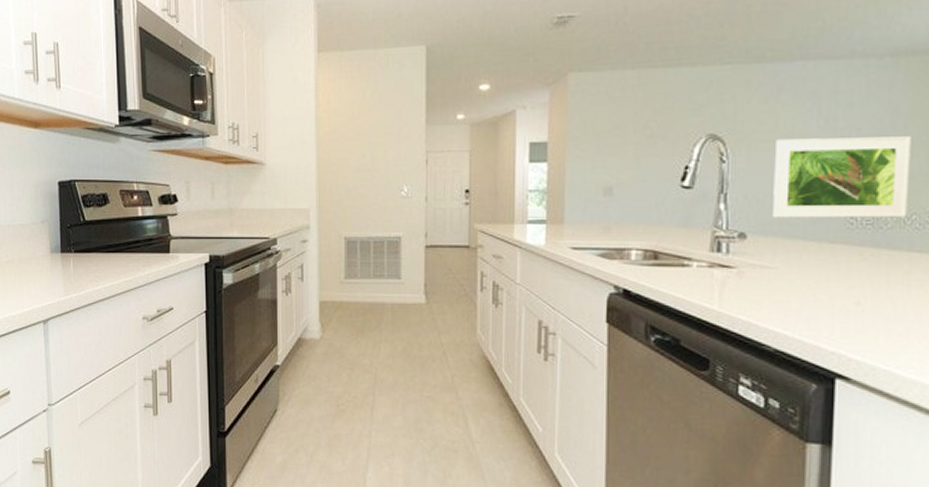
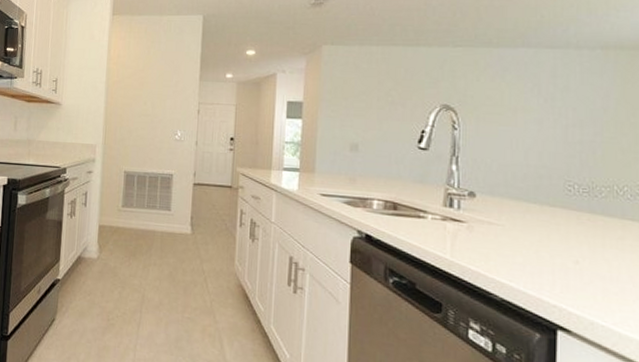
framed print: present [773,136,911,218] -> none [499,113,621,188]

